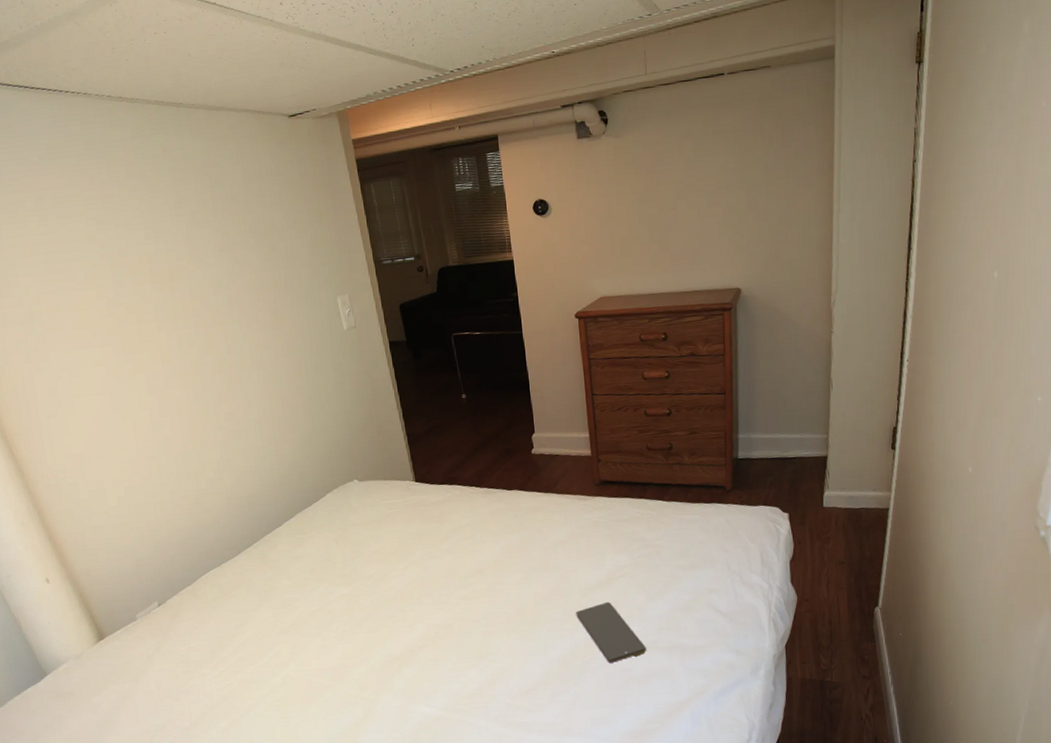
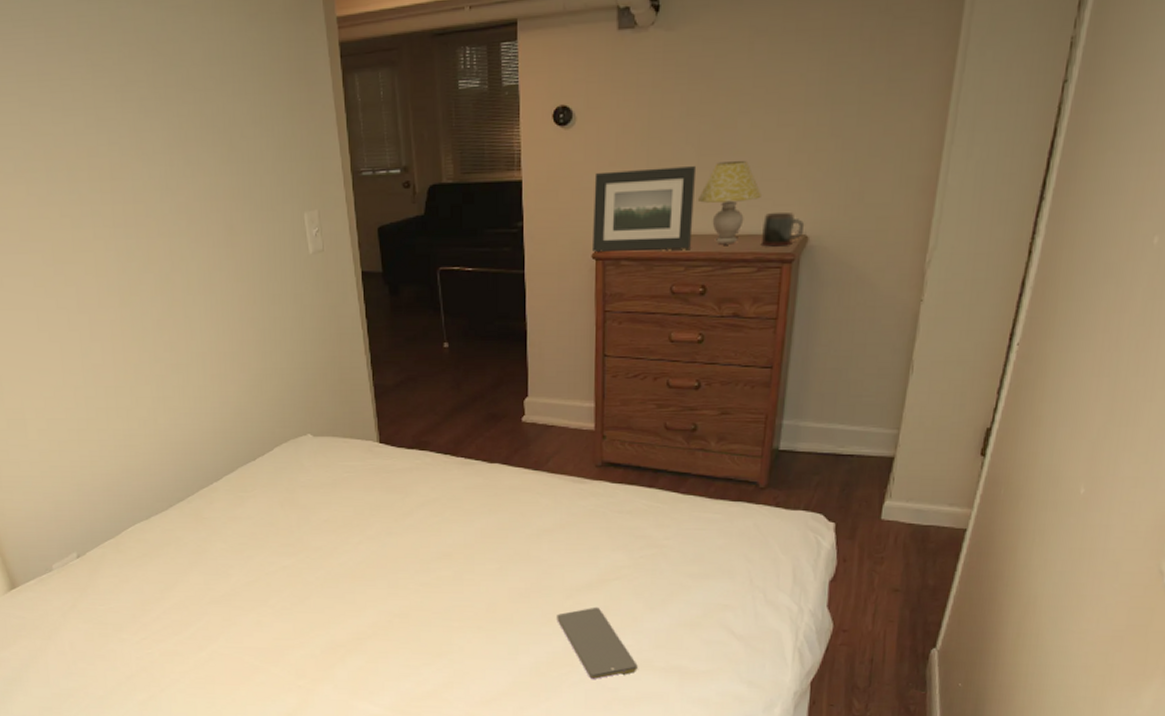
picture frame: none [570,240,652,312] -> present [591,166,697,252]
table lamp: none [652,234,702,300] -> present [697,161,761,245]
mug: none [705,271,736,299] -> present [762,211,804,247]

